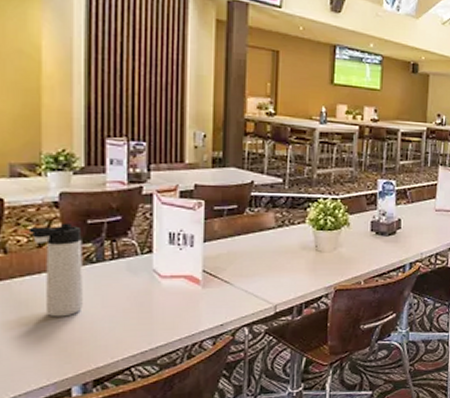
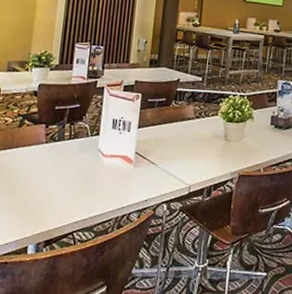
thermos bottle: present [28,223,84,317] -> none [14,108,51,185]

